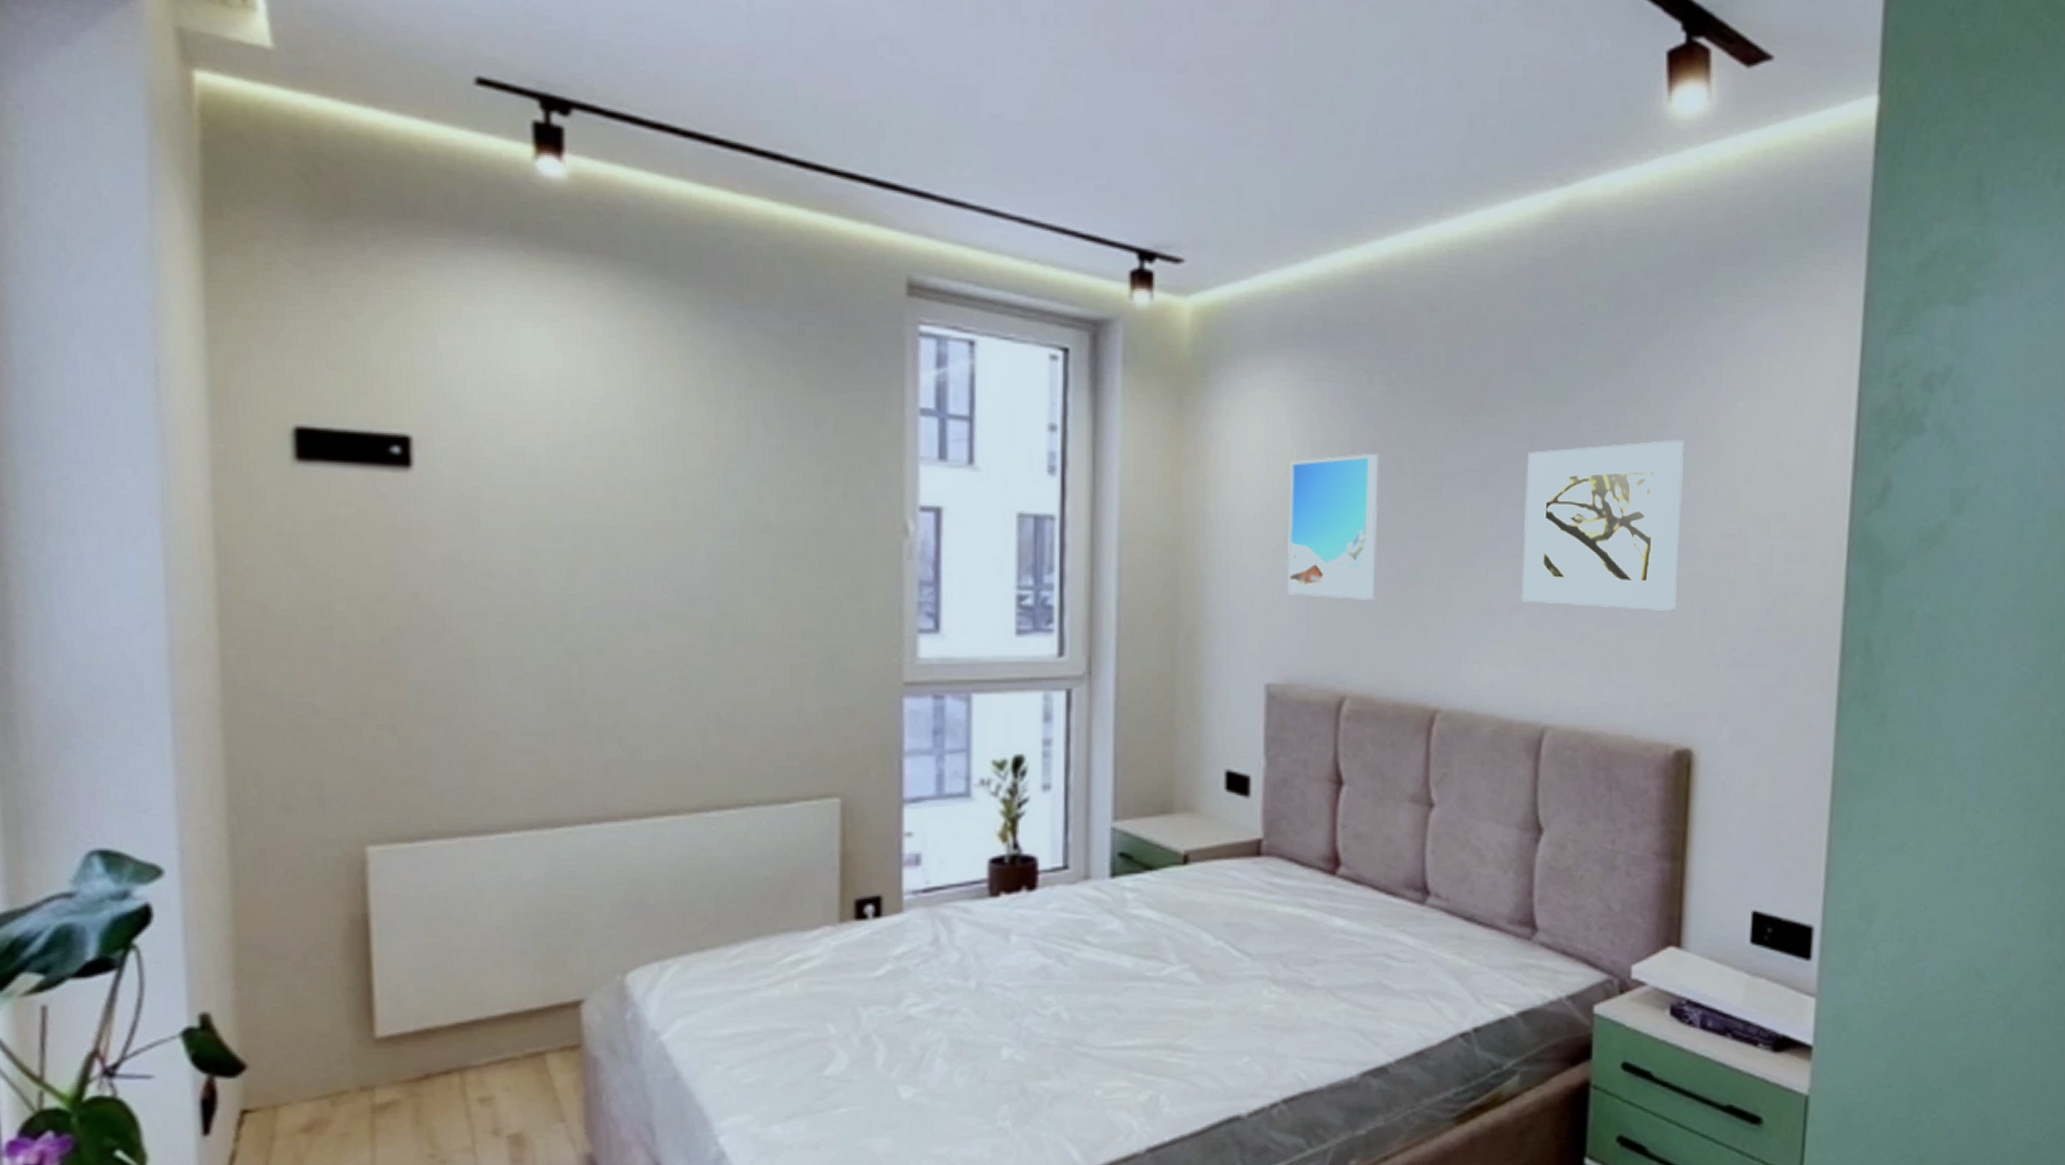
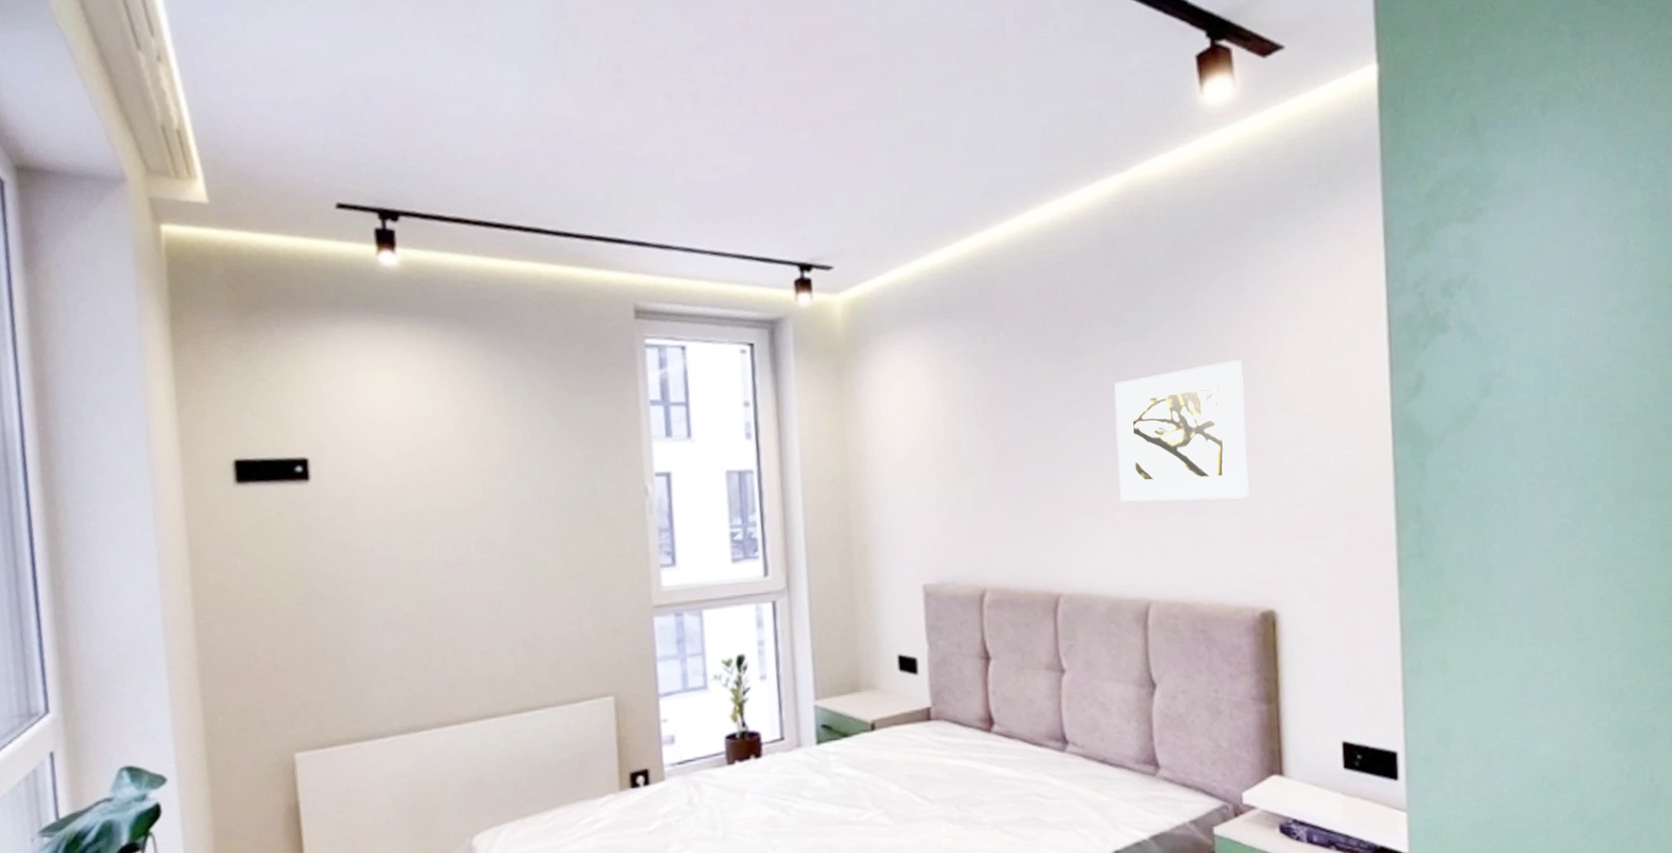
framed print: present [1286,453,1379,601] -> none [926,396,1003,514]

